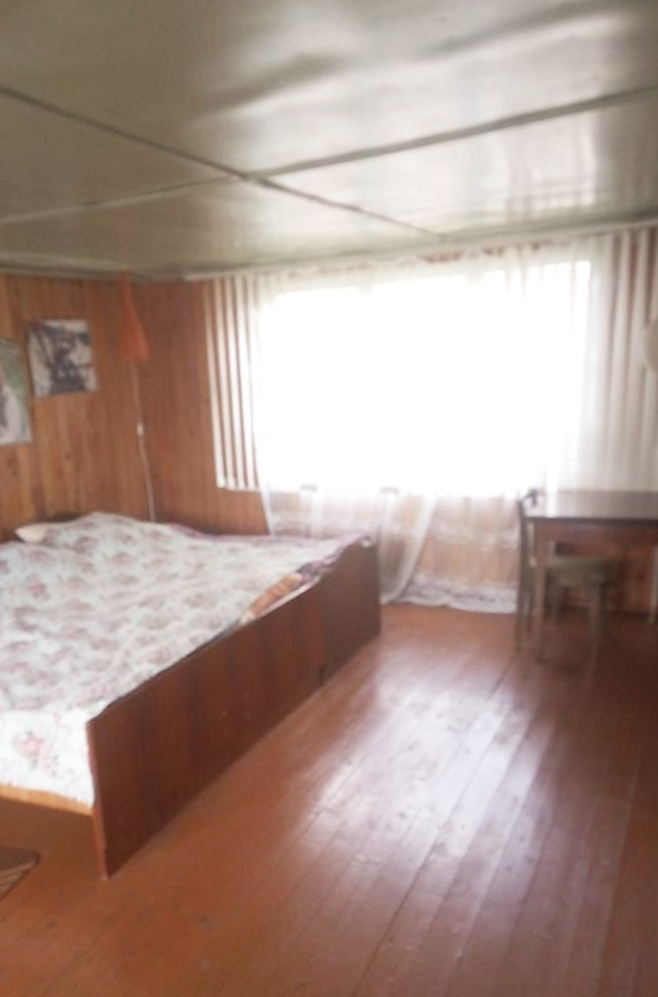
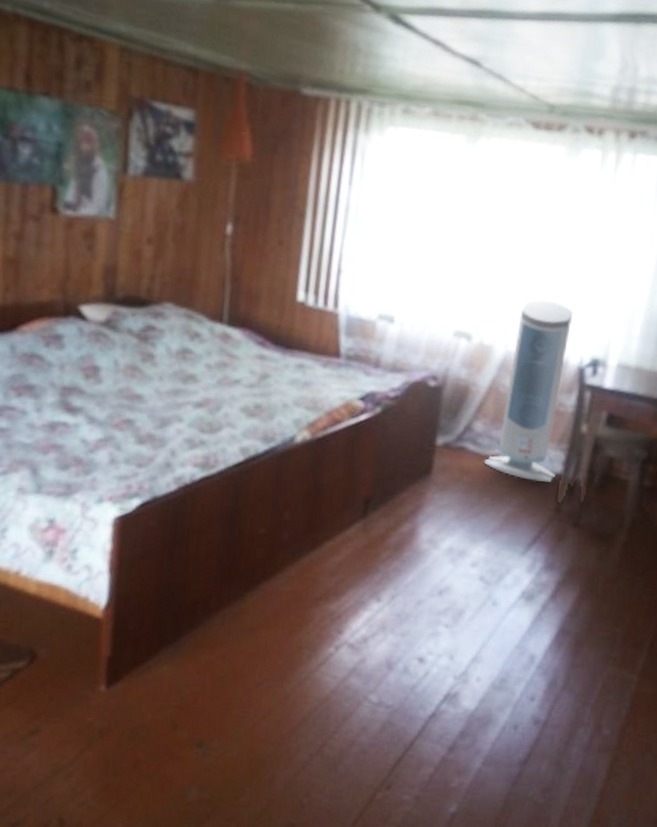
air purifier: none [432,438,510,624] -> present [483,300,574,482]

